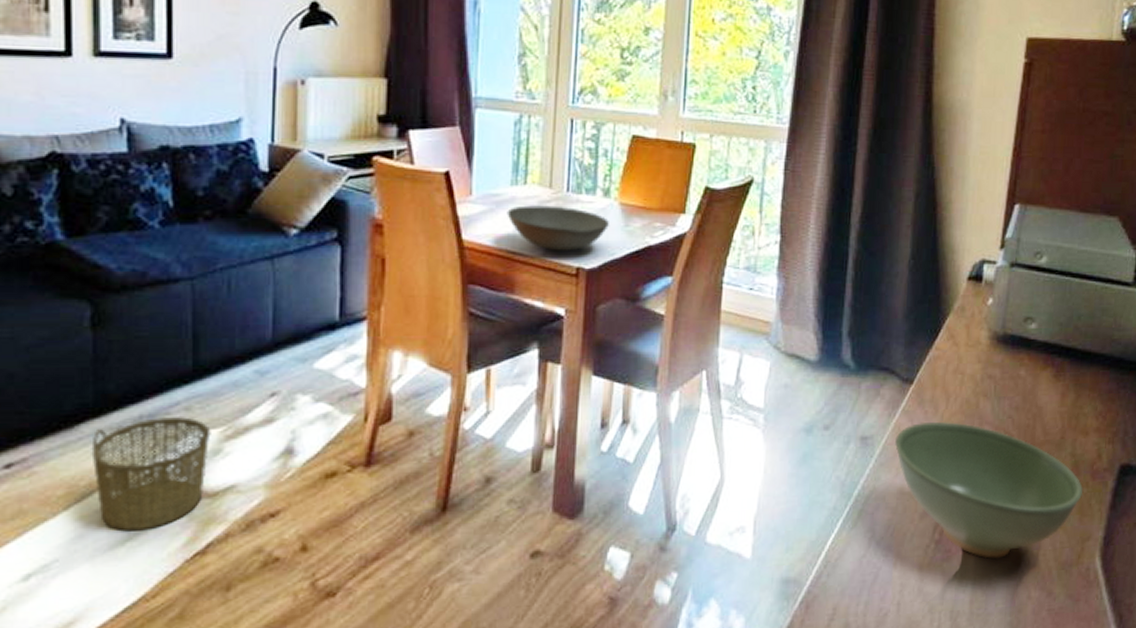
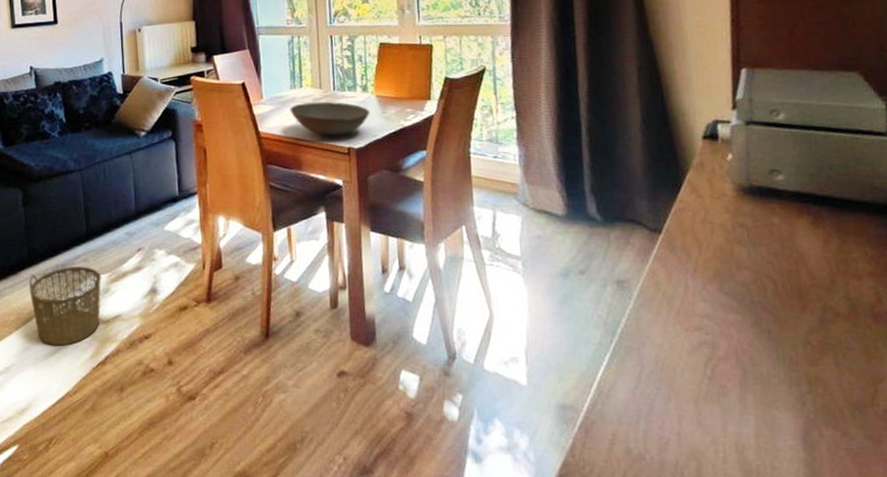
bowl: present [895,421,1083,559] -> none [651,266,867,396]

